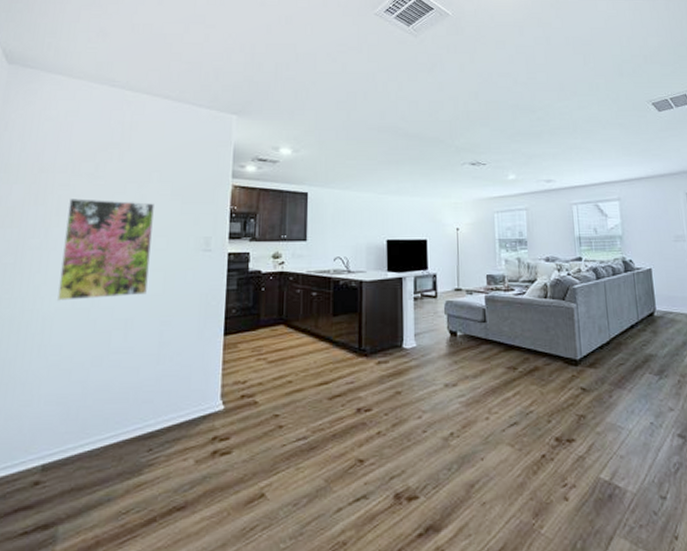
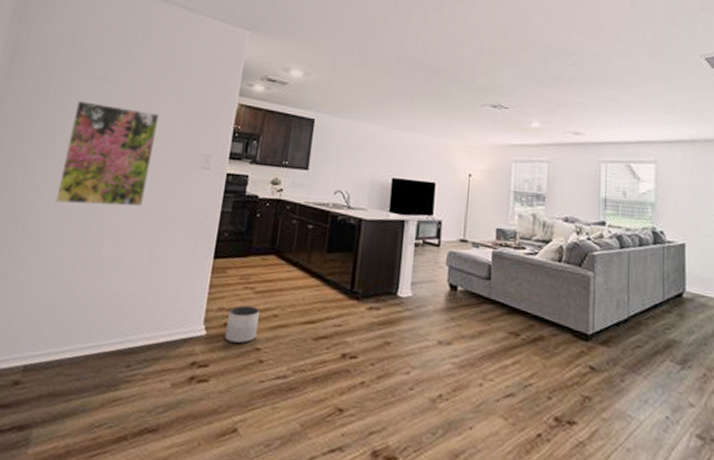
planter: none [243,376,275,414] -> present [225,305,260,344]

